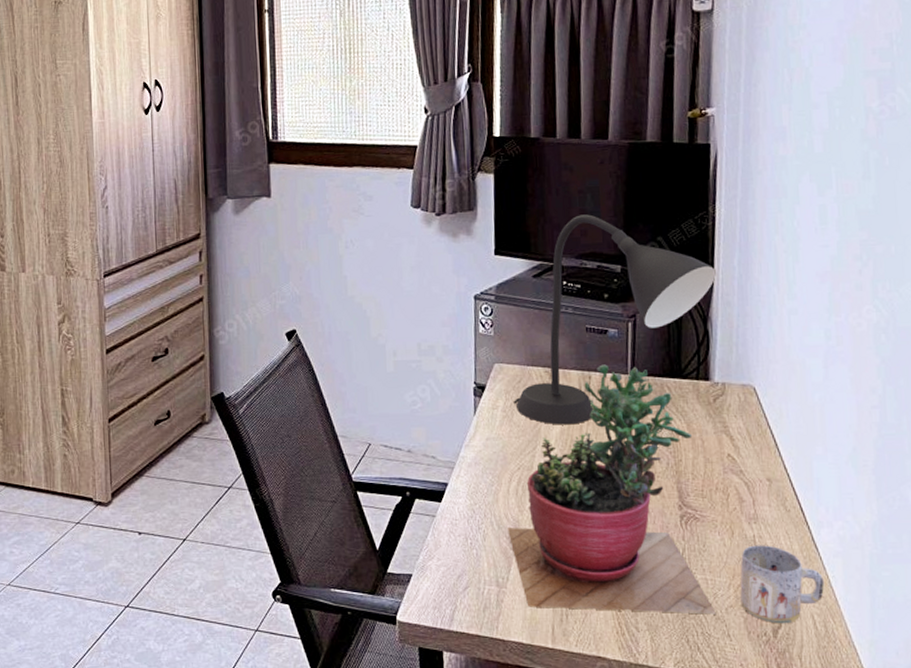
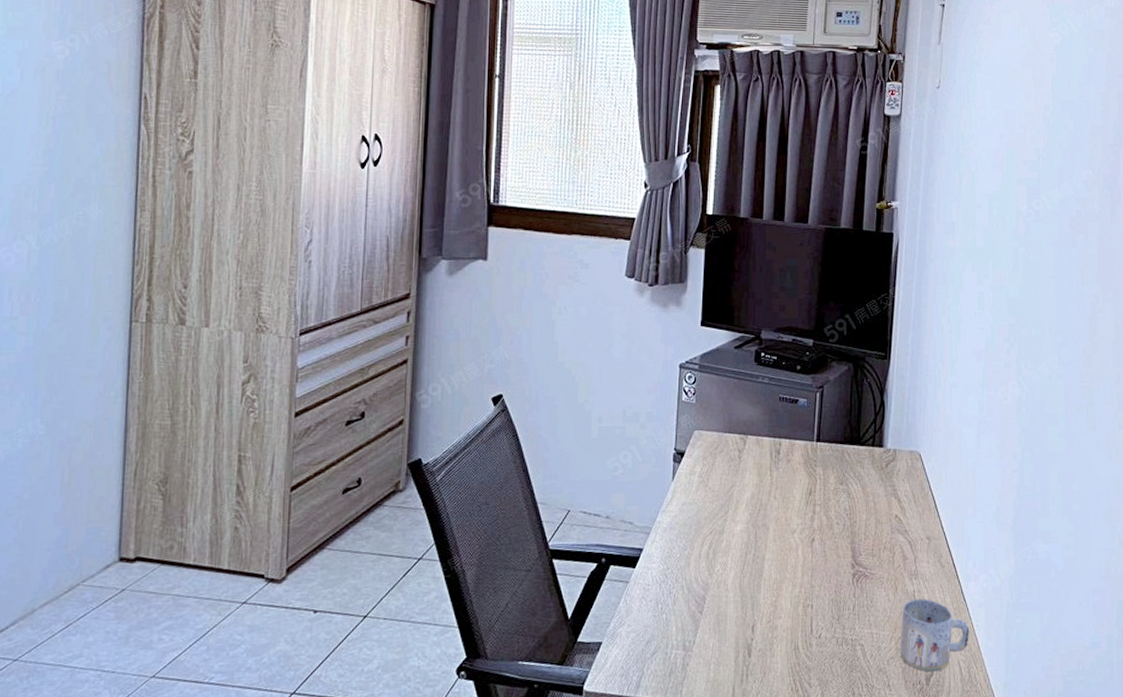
succulent plant: present [507,364,716,615] -> none [697,432,879,669]
desk lamp: present [514,214,716,425] -> none [710,291,893,490]

